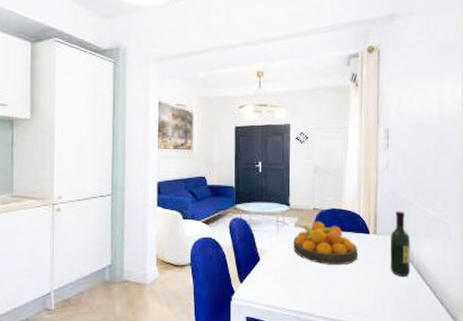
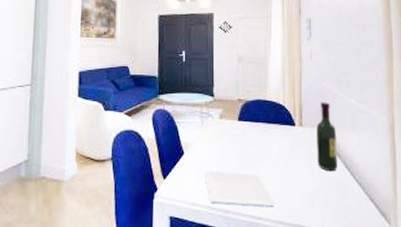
plate: none [279,276,348,310] -> present [204,171,276,207]
fruit bowl: present [293,221,359,265] -> none [218,112,285,159]

